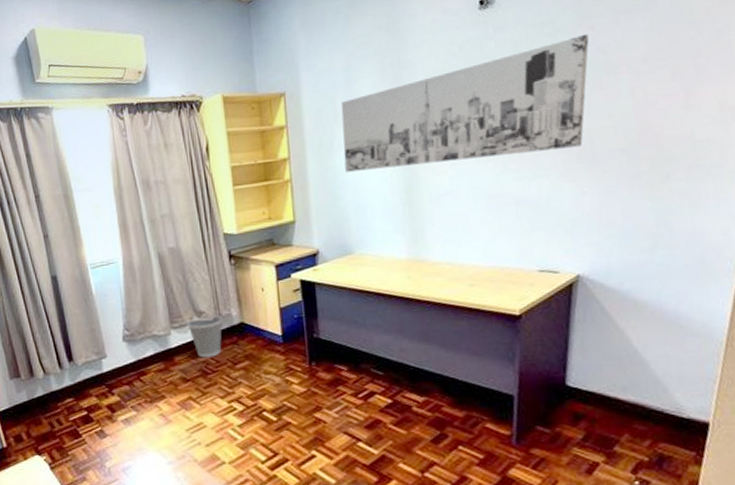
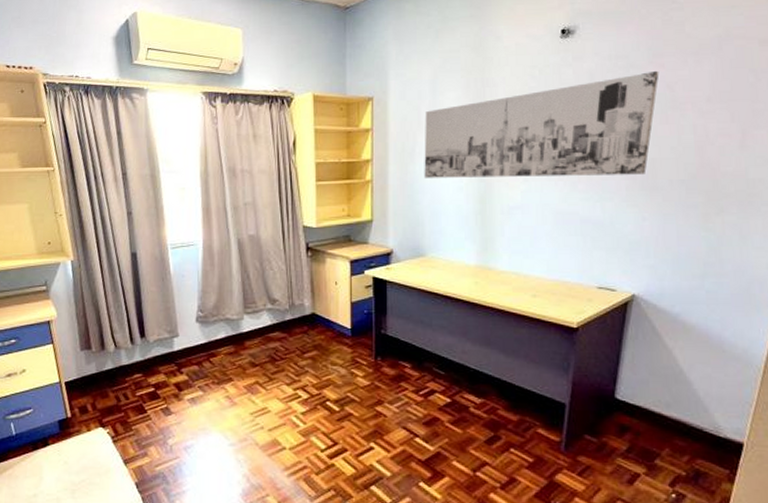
wastebasket: present [187,314,223,358] -> none [260,303,295,345]

